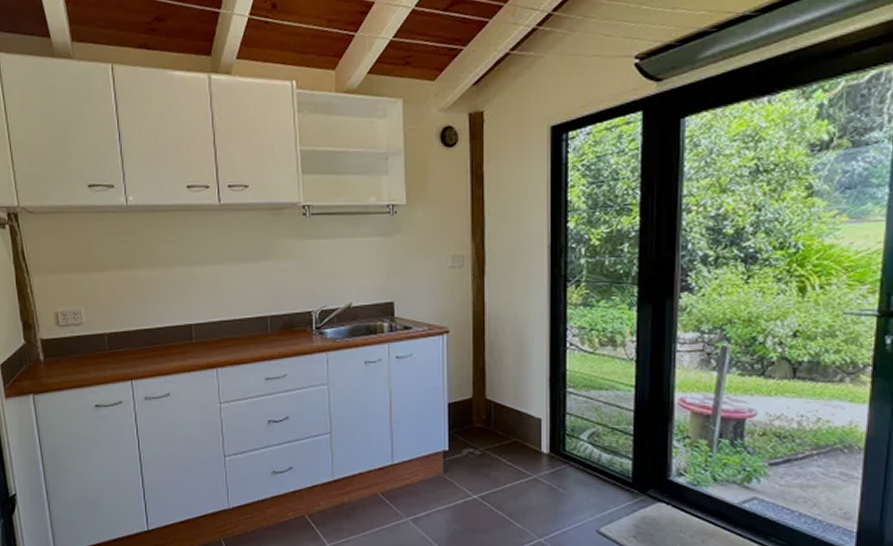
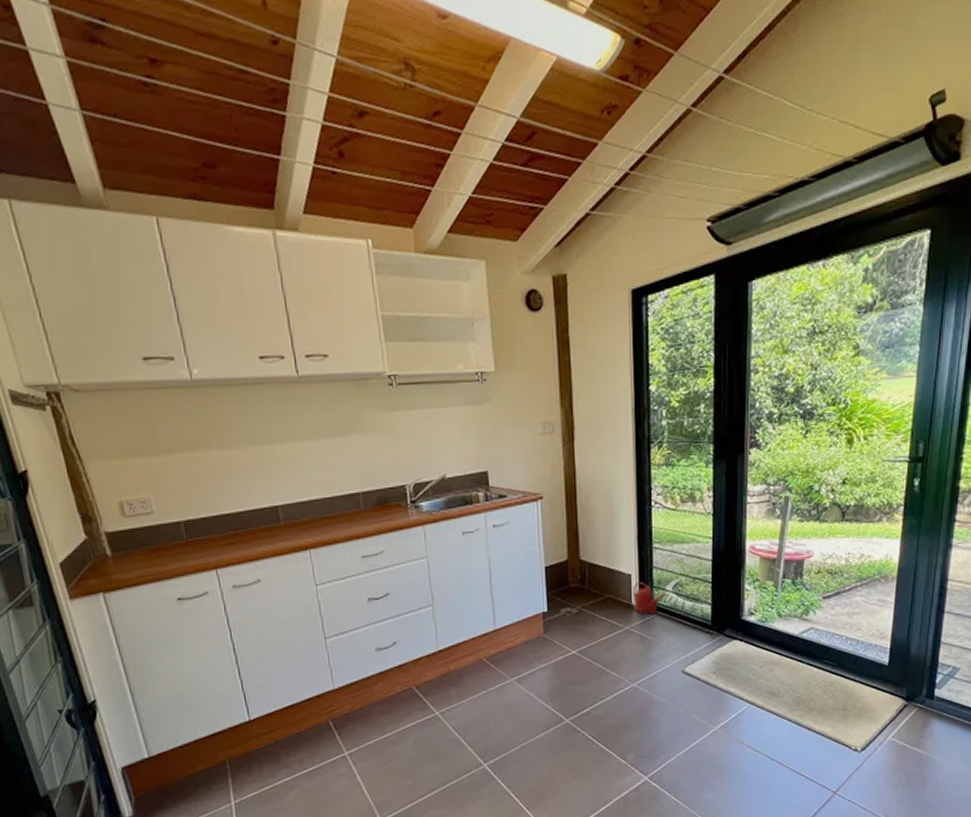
watering can: none [543,428,583,464] -> present [633,582,668,615]

